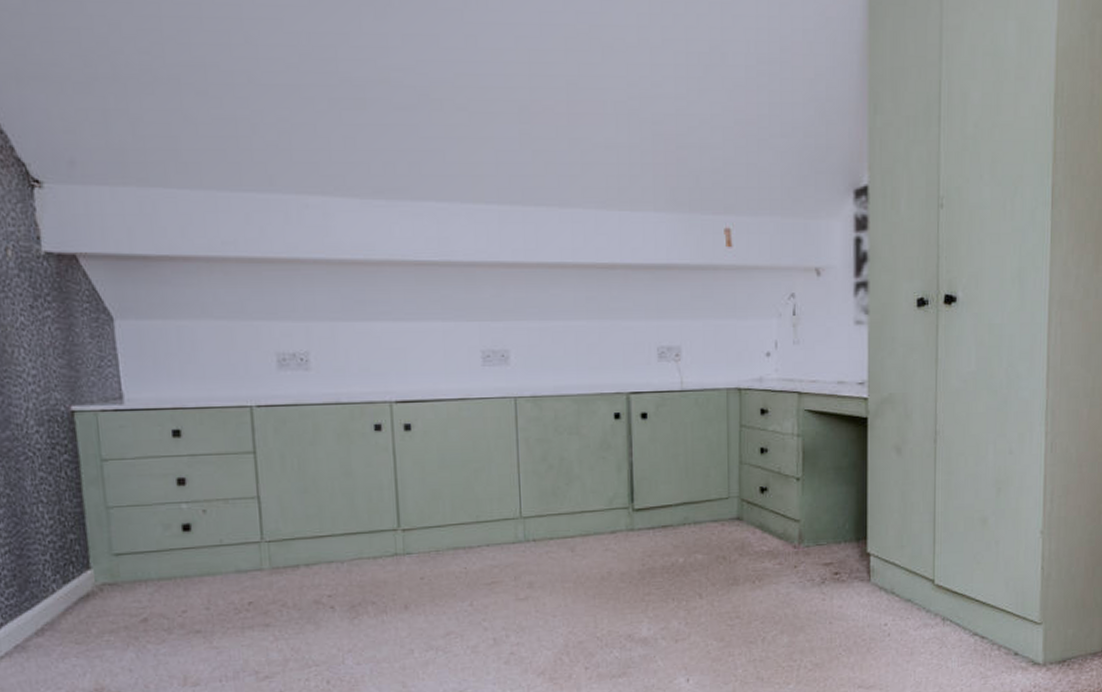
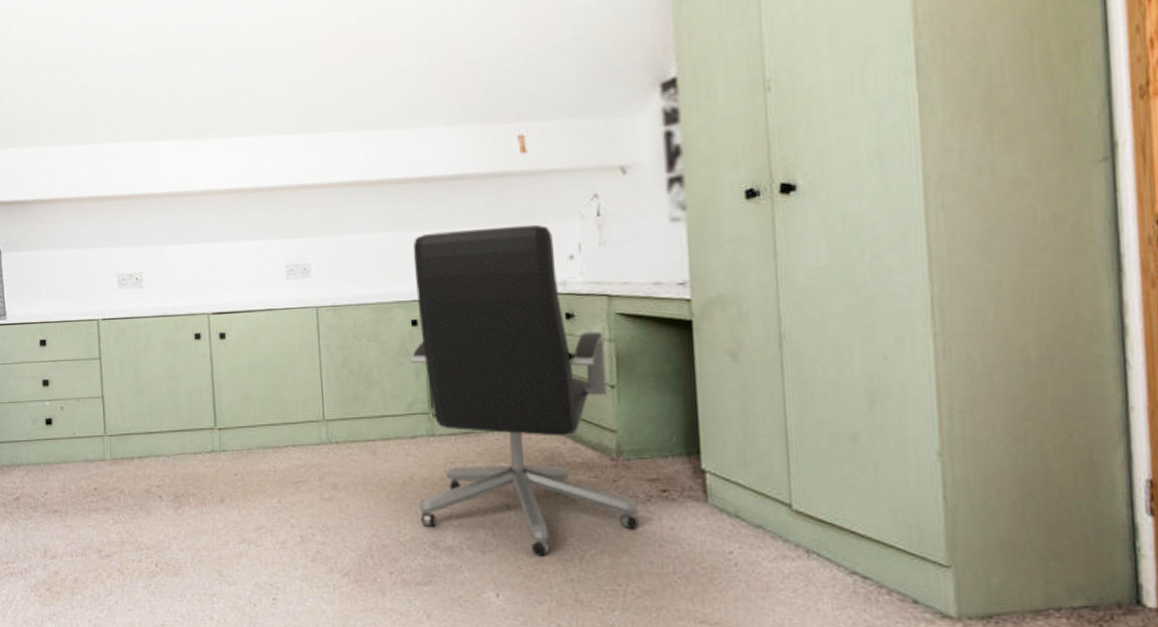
office chair: none [611,320,815,641] -> present [409,224,640,557]

